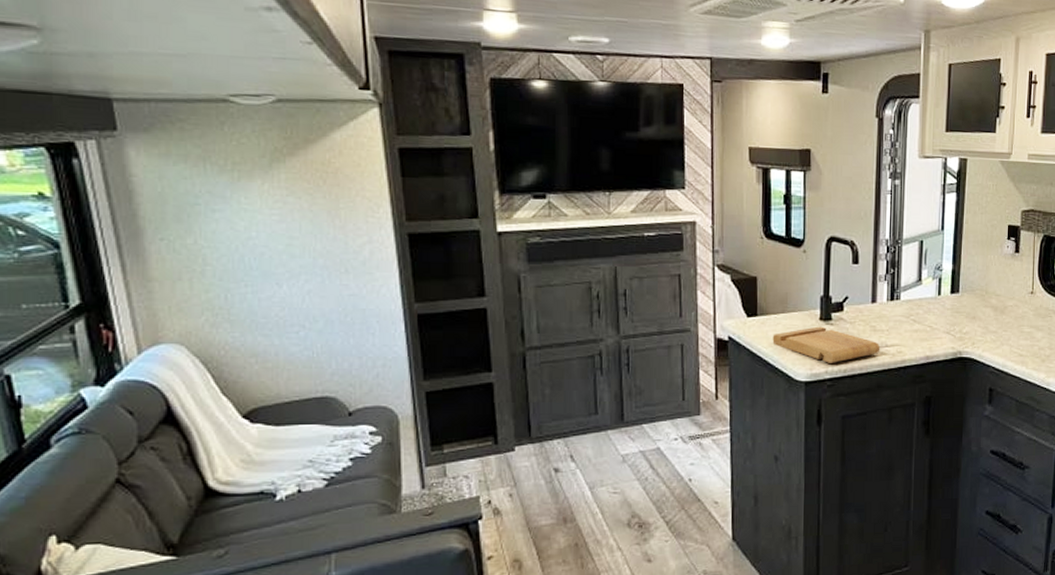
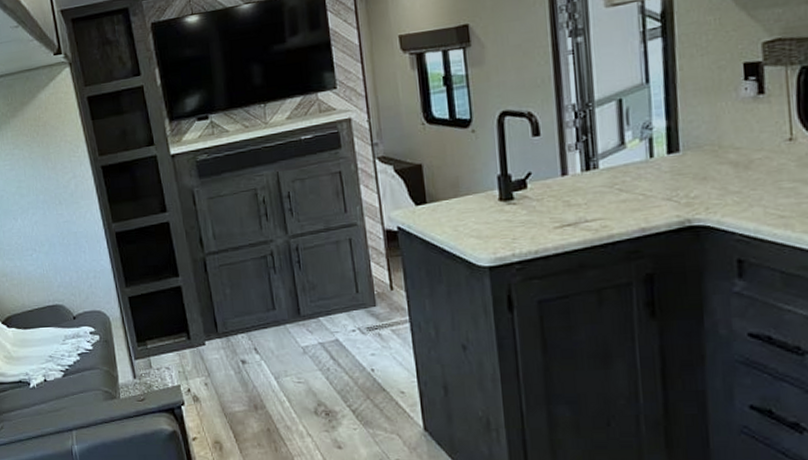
cutting board: present [772,326,881,363] -> none [446,207,579,246]

